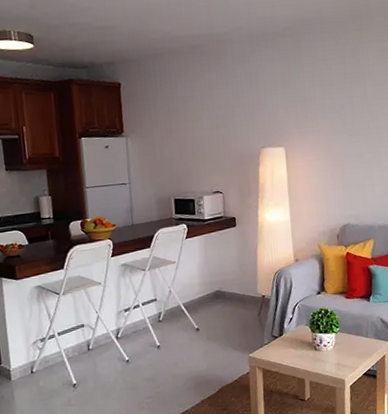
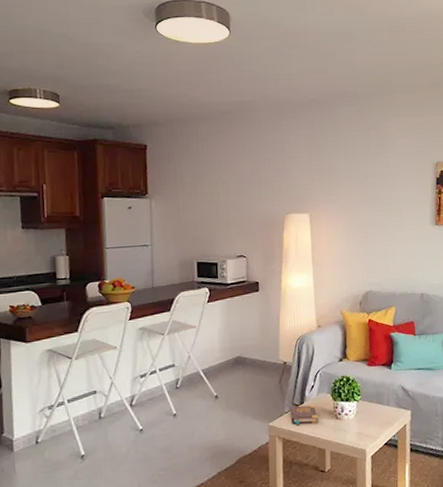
book: none [269,337,298,356] -> present [289,405,319,425]

